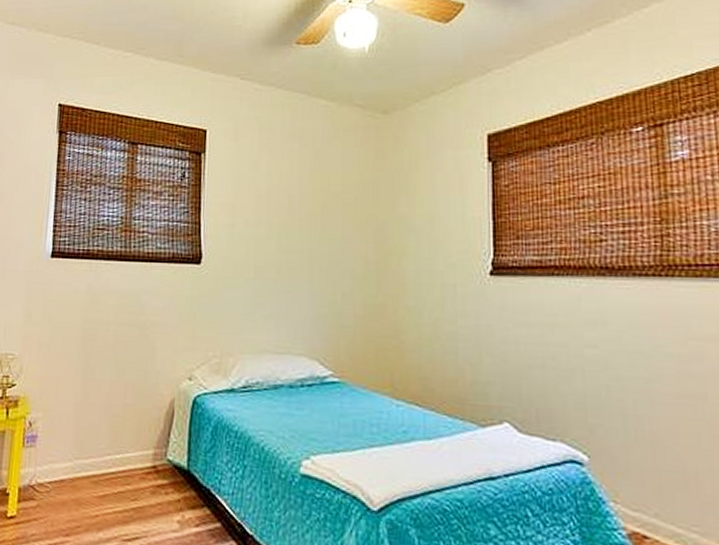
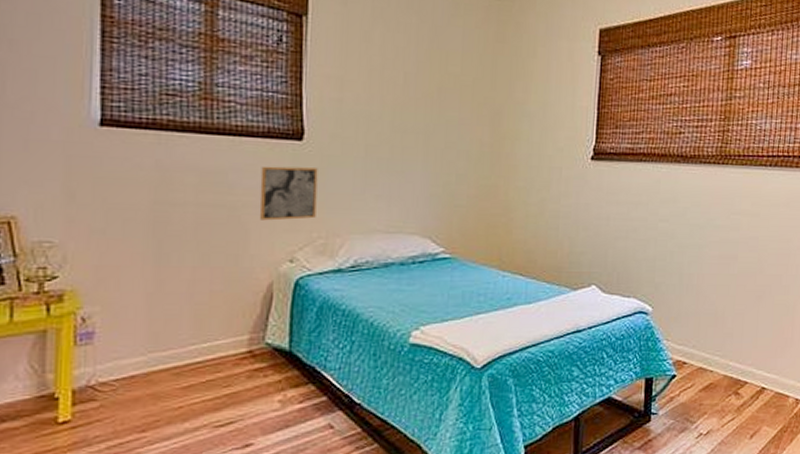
wall art: none [164,288,213,339] -> present [259,166,318,221]

